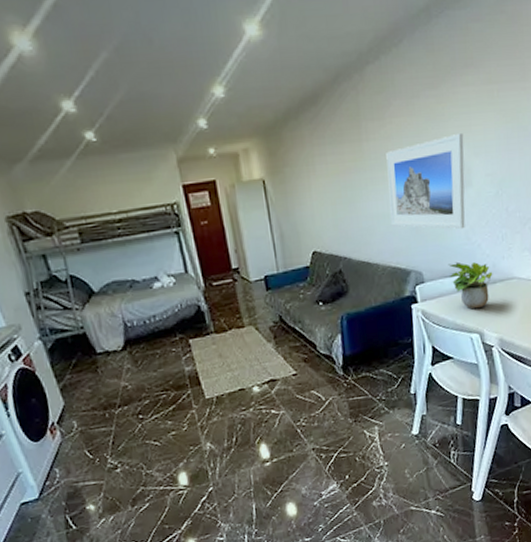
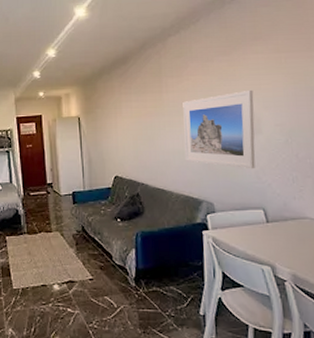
potted plant: present [448,261,493,309] -> none [239,197,284,243]

